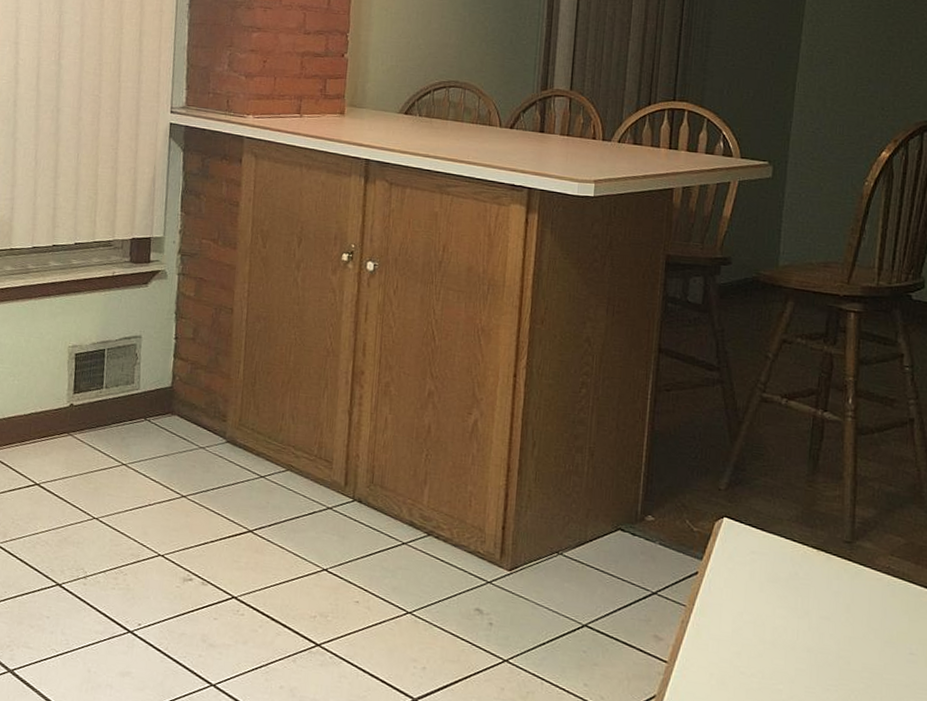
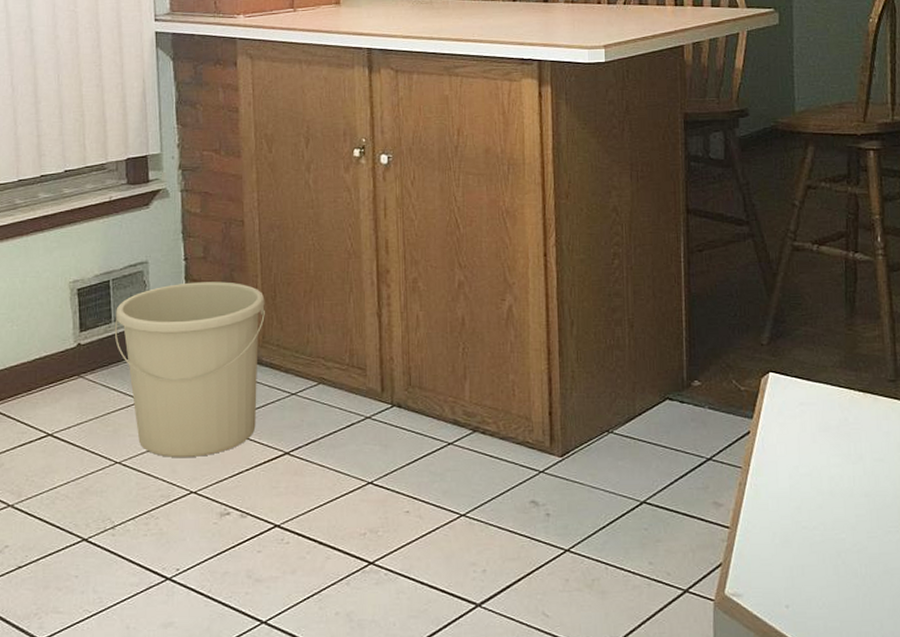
bucket: none [104,360,245,524] -> present [114,281,265,458]

